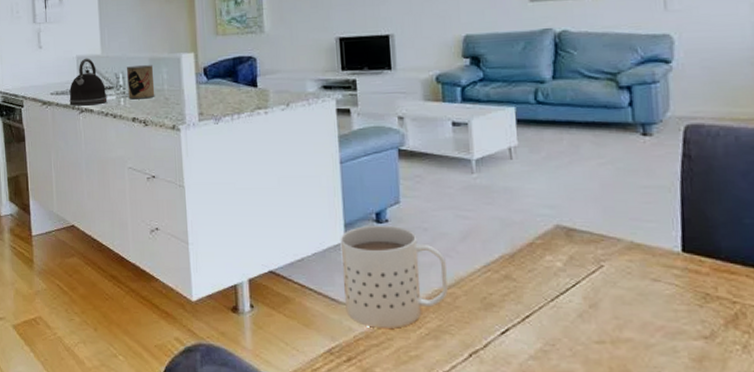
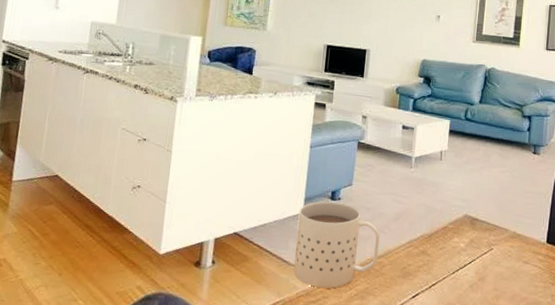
kettle: present [69,58,108,106] -> none [76,24,114,68]
tin can: present [127,64,155,100] -> none [135,39,162,70]

